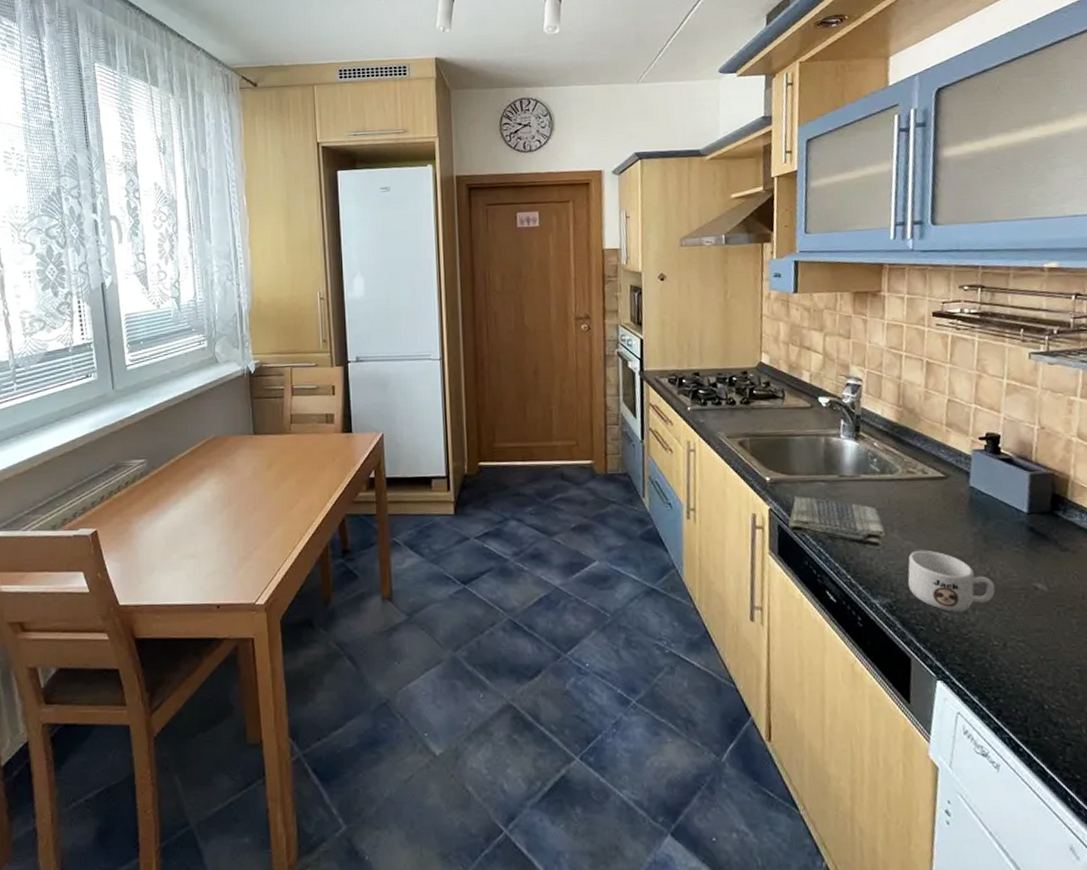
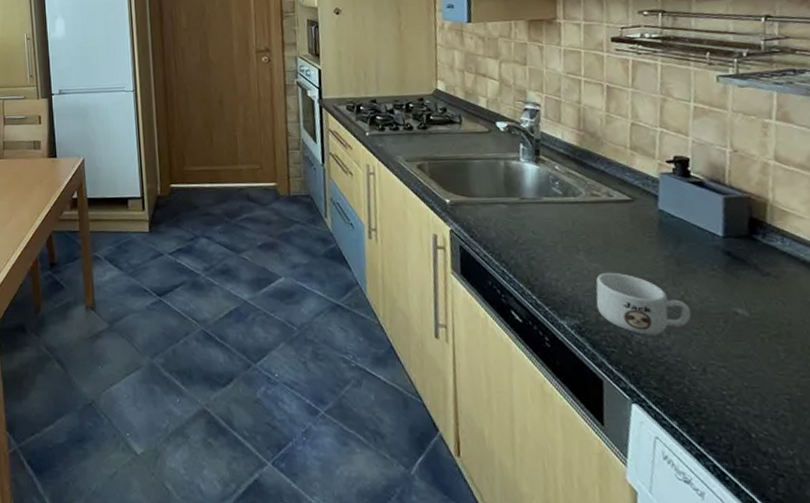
dish towel: present [788,495,885,549] -> none [470,217,570,270]

